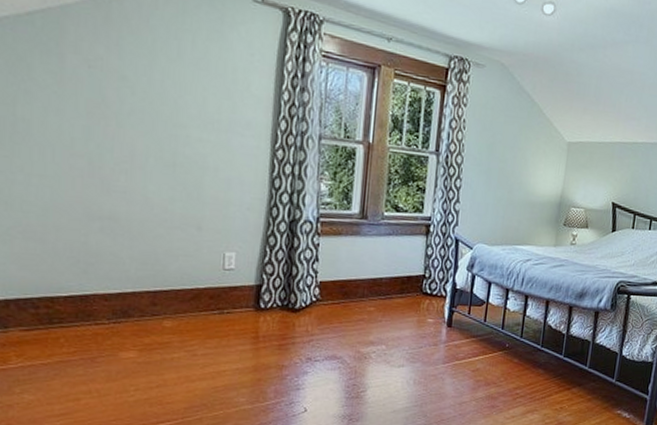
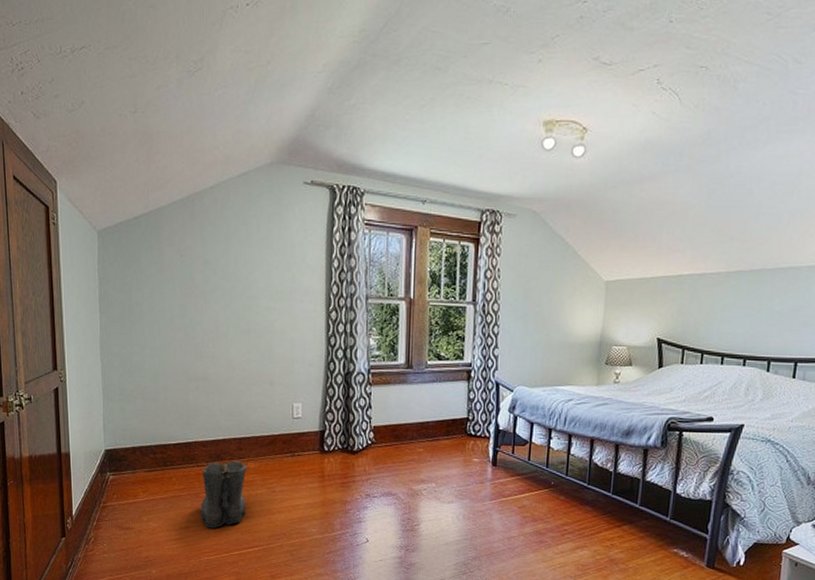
boots: none [96,318,162,400] -> present [201,461,247,529]

